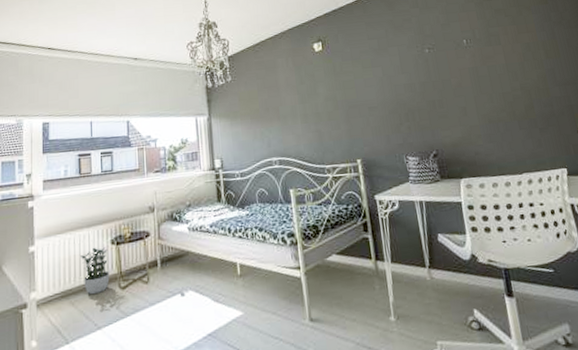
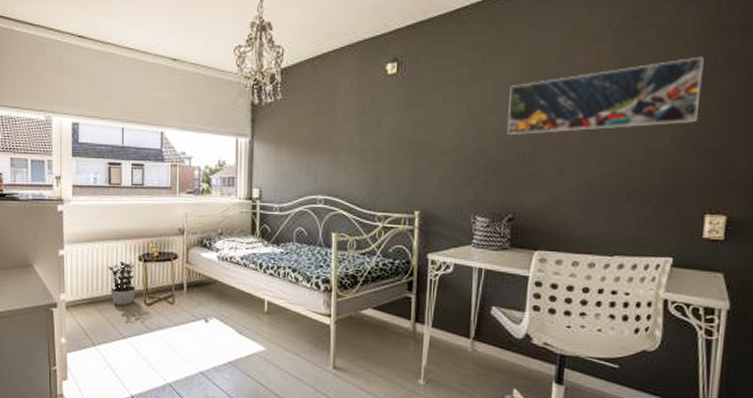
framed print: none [411,15,551,88] -> present [507,56,704,136]

